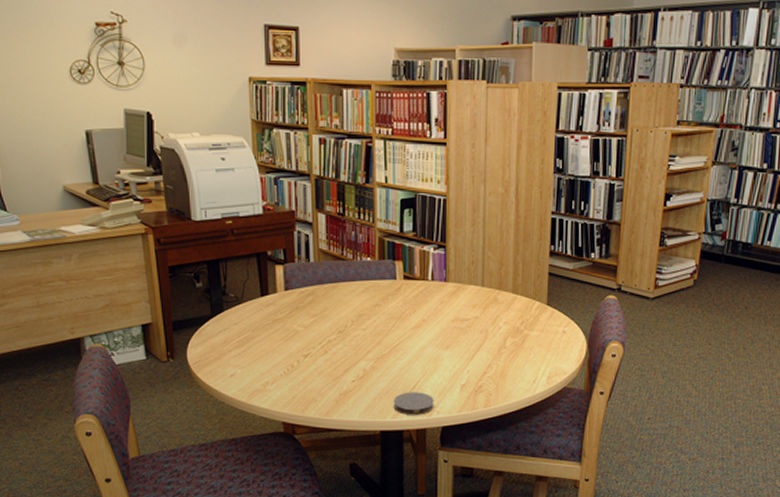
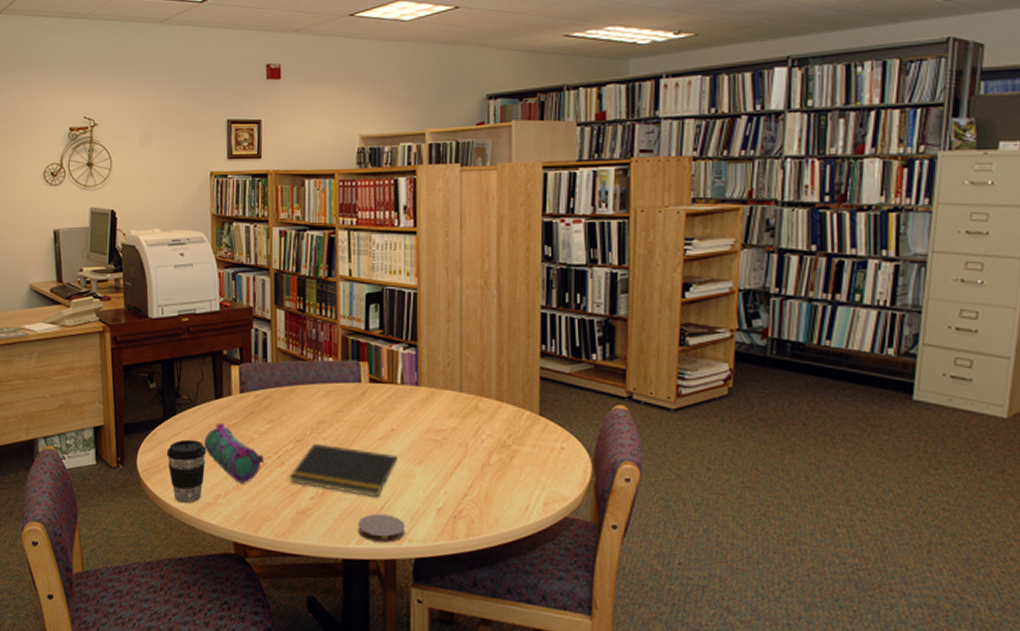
coffee cup: none [215,334,255,391] -> present [166,439,207,504]
pencil case: none [252,318,309,371] -> present [204,423,264,484]
notepad: none [333,333,429,379] -> present [290,443,399,498]

